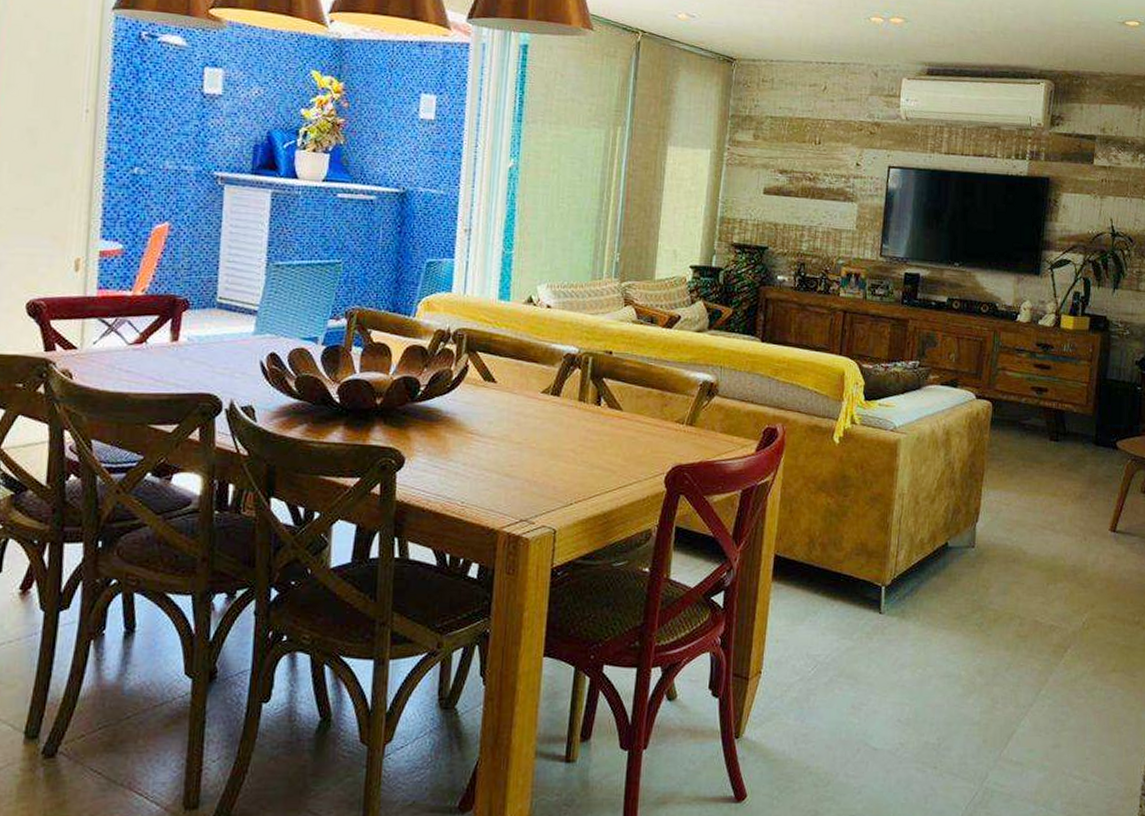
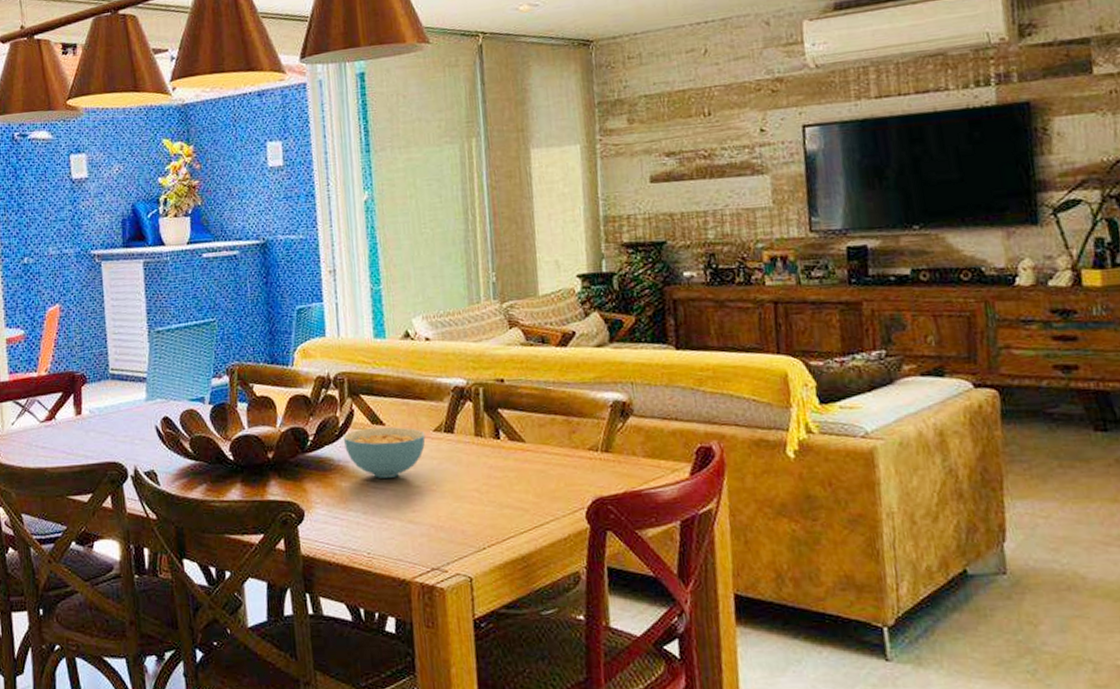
cereal bowl: none [454,384,533,433] -> present [343,427,426,478]

